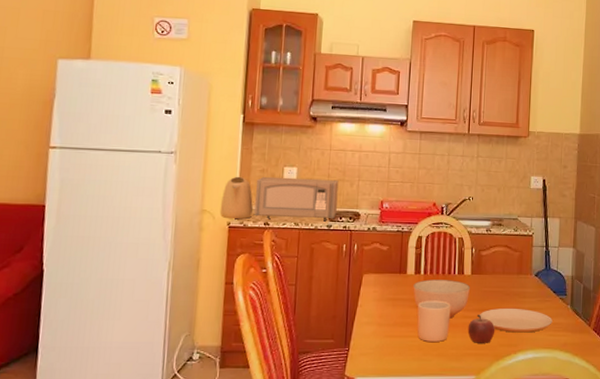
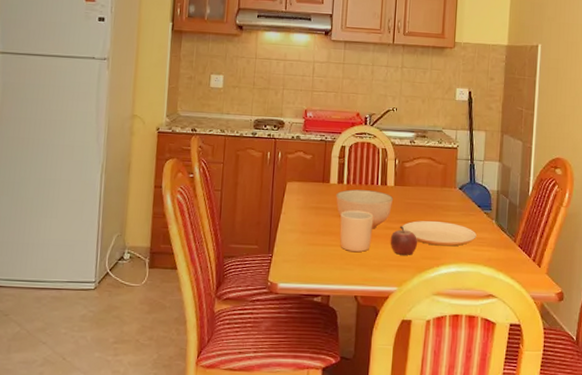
kettle: present [220,176,253,220] -> none [149,83,181,125]
microwave: present [254,176,339,220] -> none [182,84,264,128]

